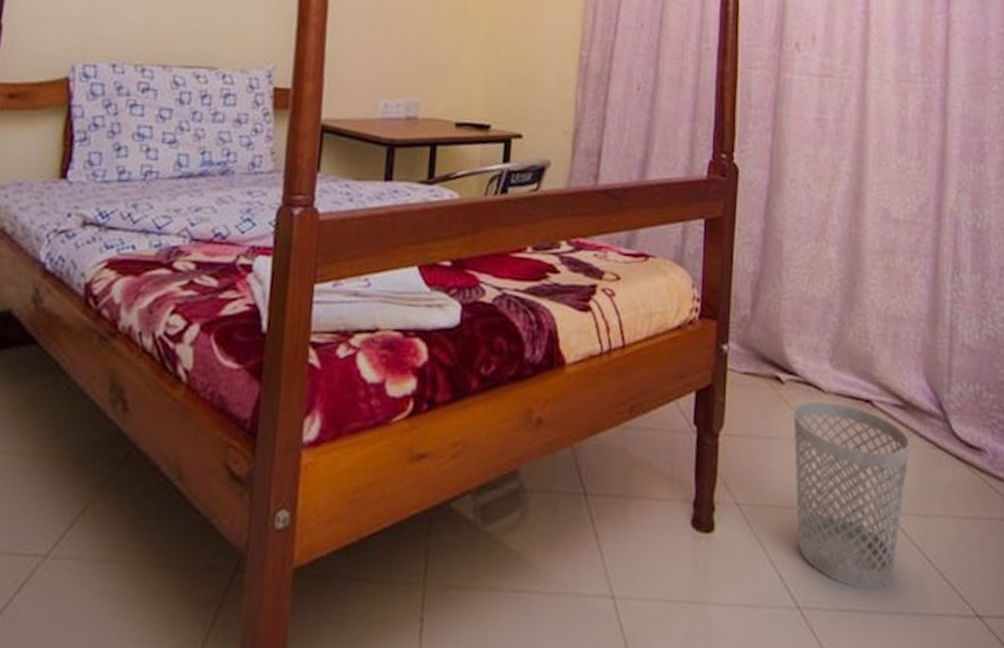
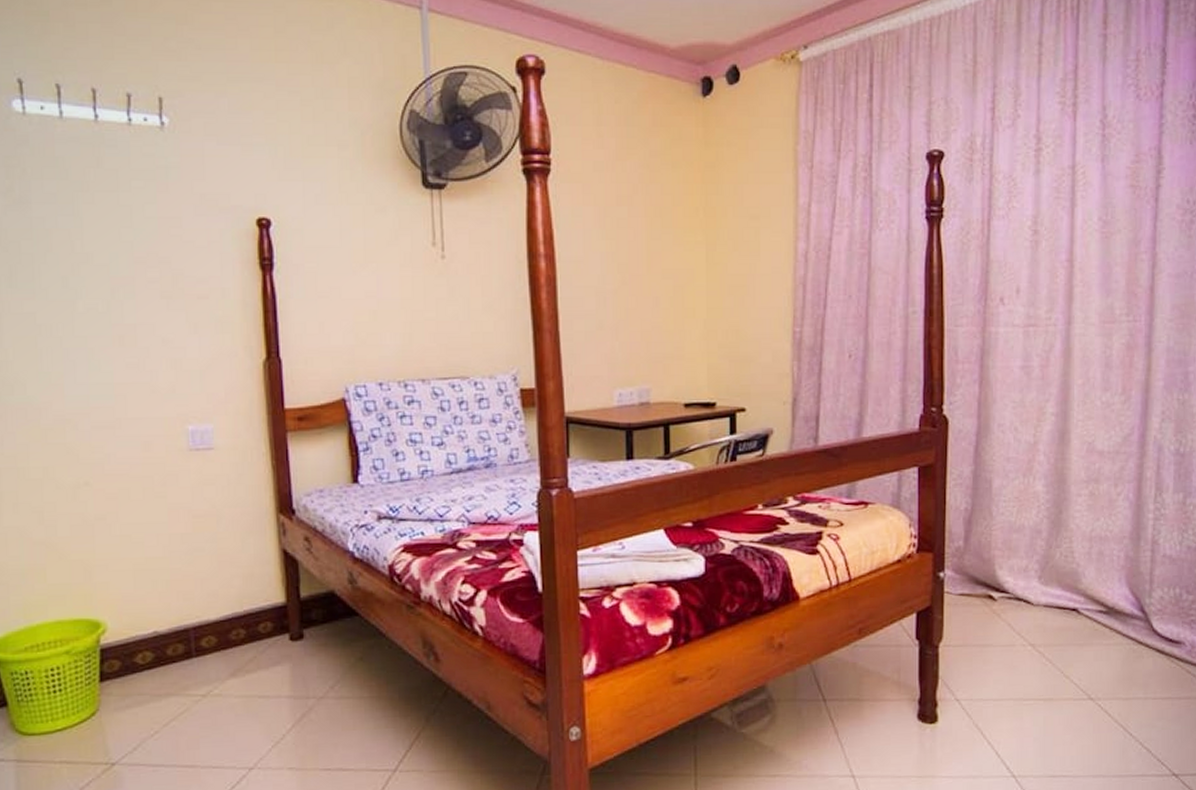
wastebasket: present [793,401,910,589] -> none [1006,612,1113,759]

